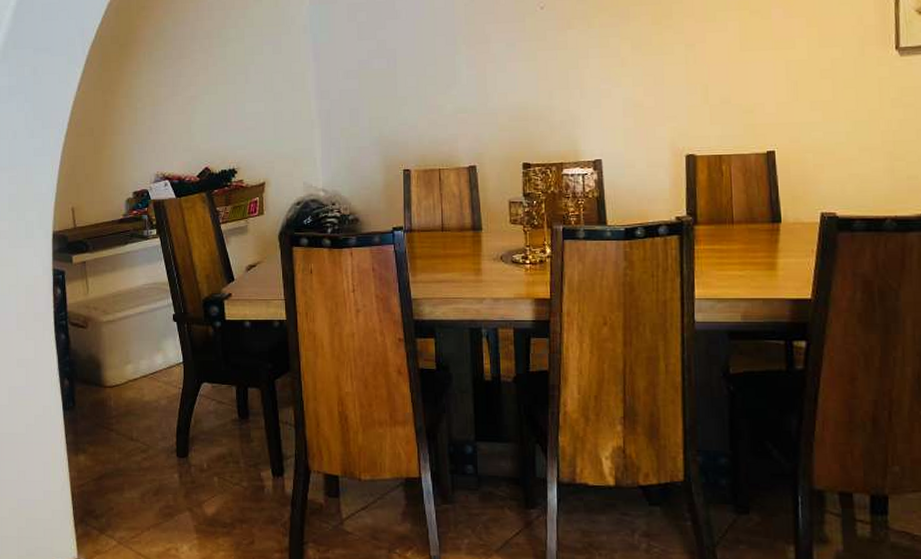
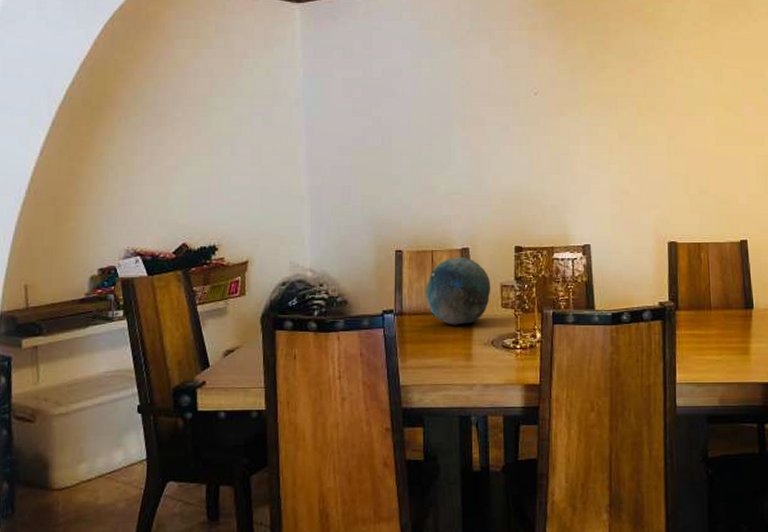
decorative bowl: none [432,174,499,241] -> present [424,256,491,325]

